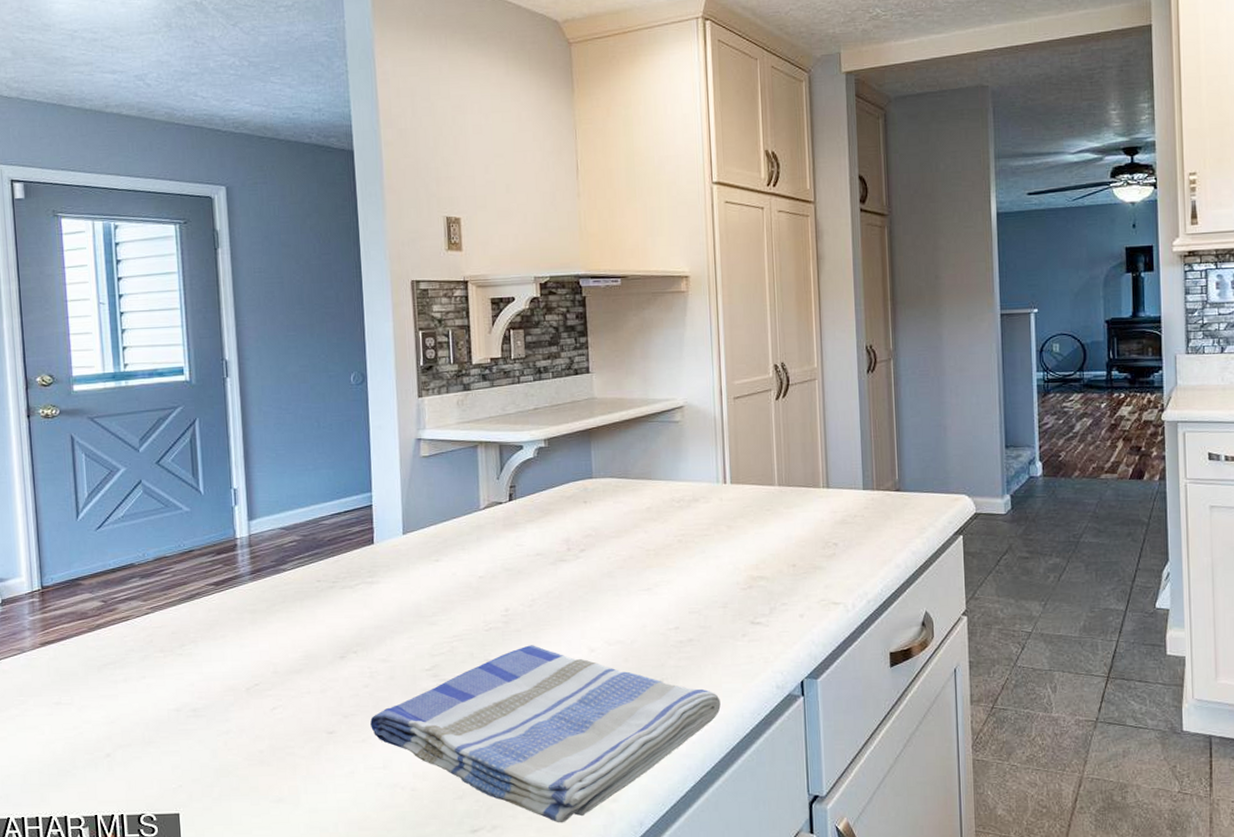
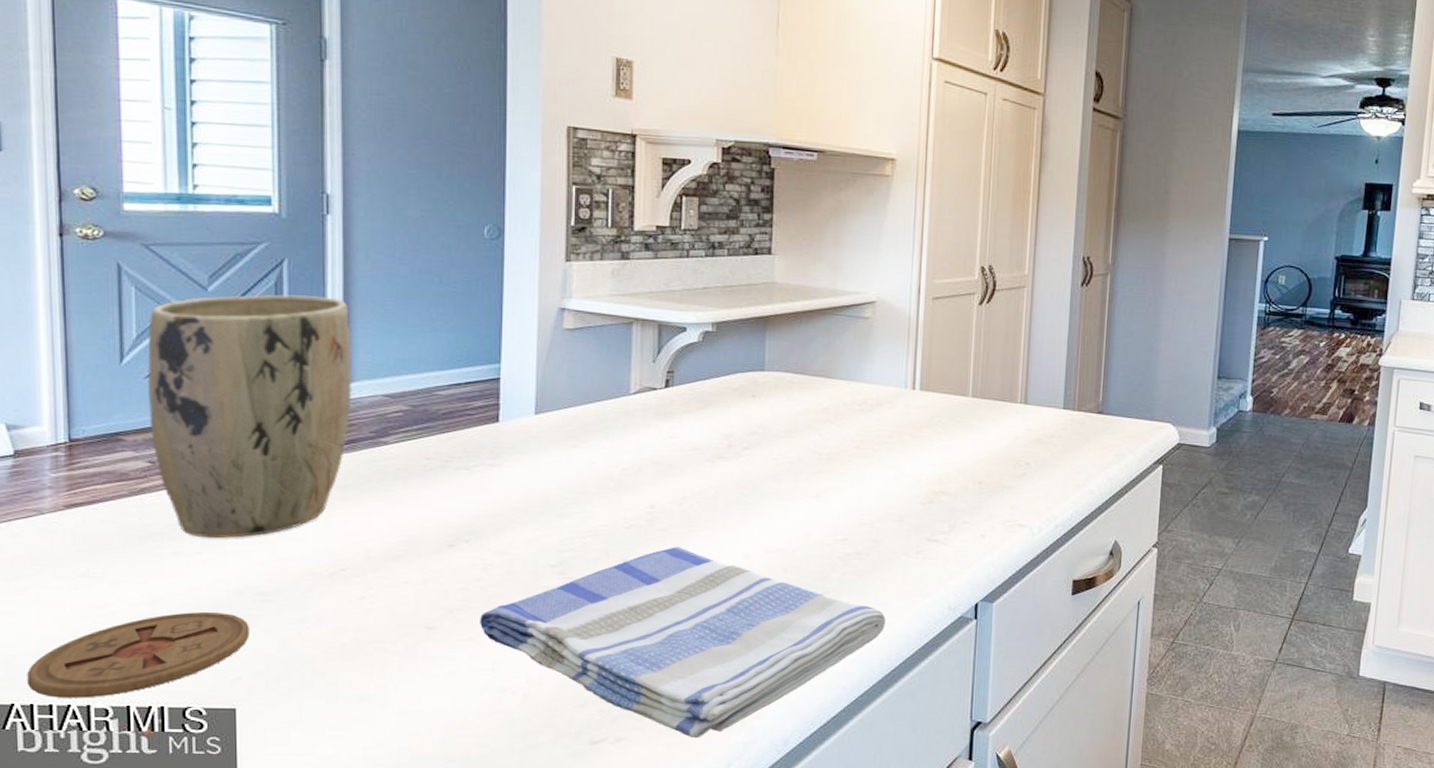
coaster: none [18,728,187,811] -> present [27,611,250,698]
plant pot: none [96,447,255,664] -> present [146,294,353,539]

